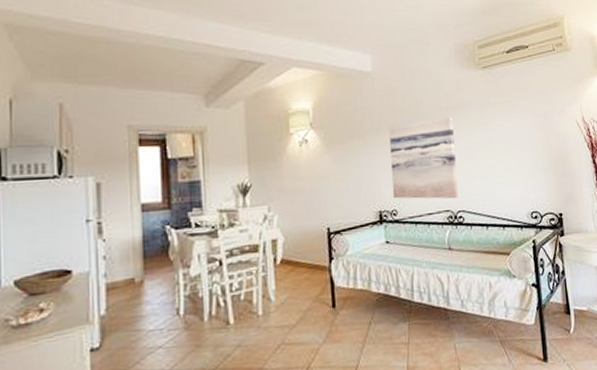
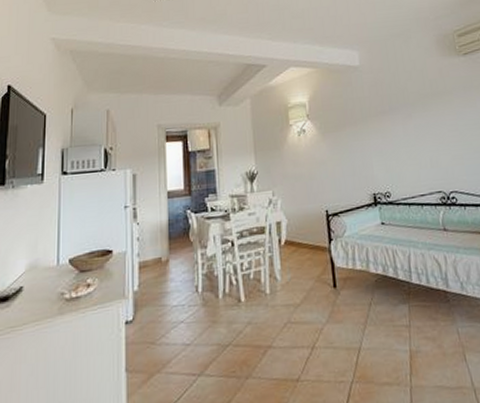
wall art: present [389,116,458,199] -> none [378,101,449,182]

